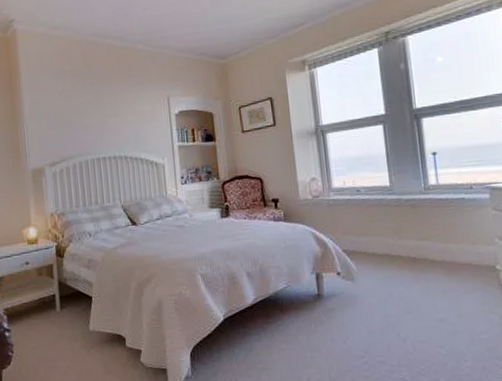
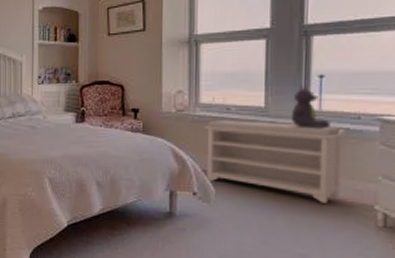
bench: none [339,197,465,269] -> present [204,120,348,203]
stuffed bear: none [413,163,448,202] -> present [290,86,331,129]

